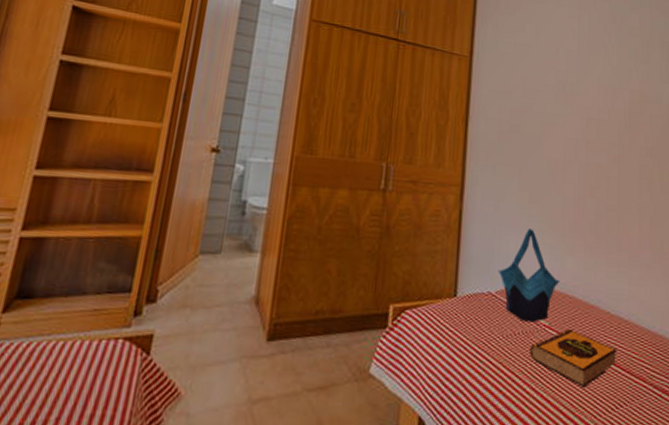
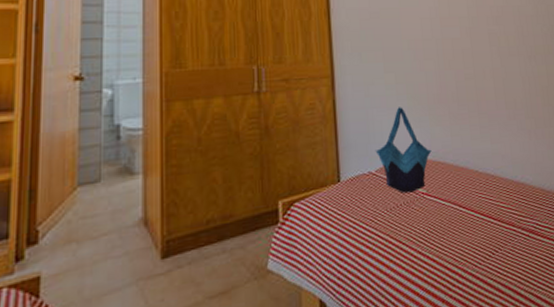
hardback book: present [530,328,618,387] -> none [412,191,488,242]

